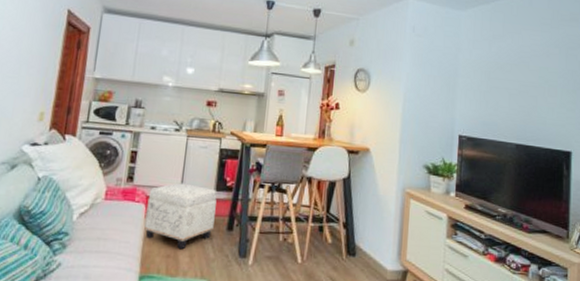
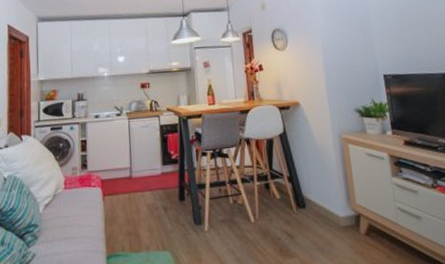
ottoman: present [144,183,217,250] -> none [103,162,167,226]

